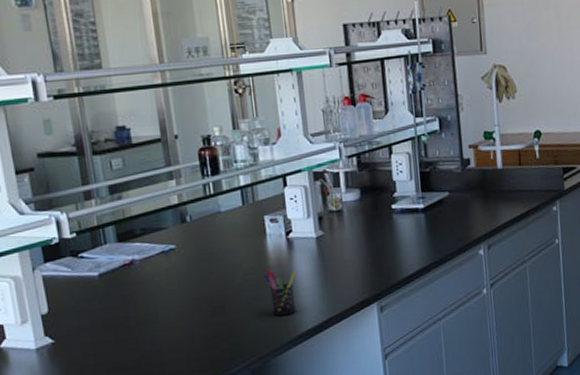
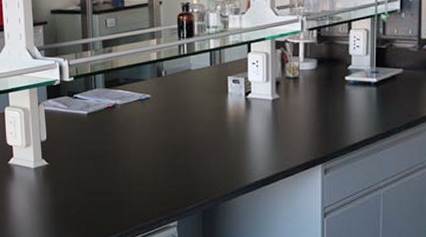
pen holder: present [263,268,296,316] -> none [222,123,251,166]

